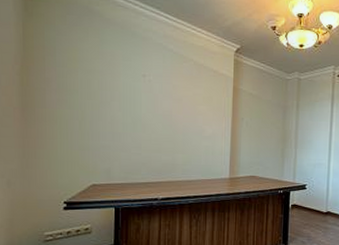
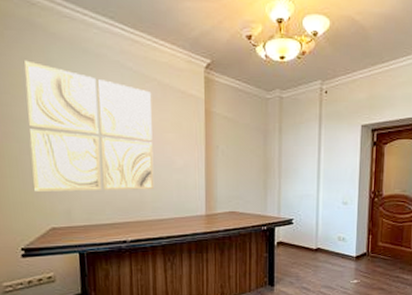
wall art: none [79,40,188,154] -> present [23,60,155,192]

